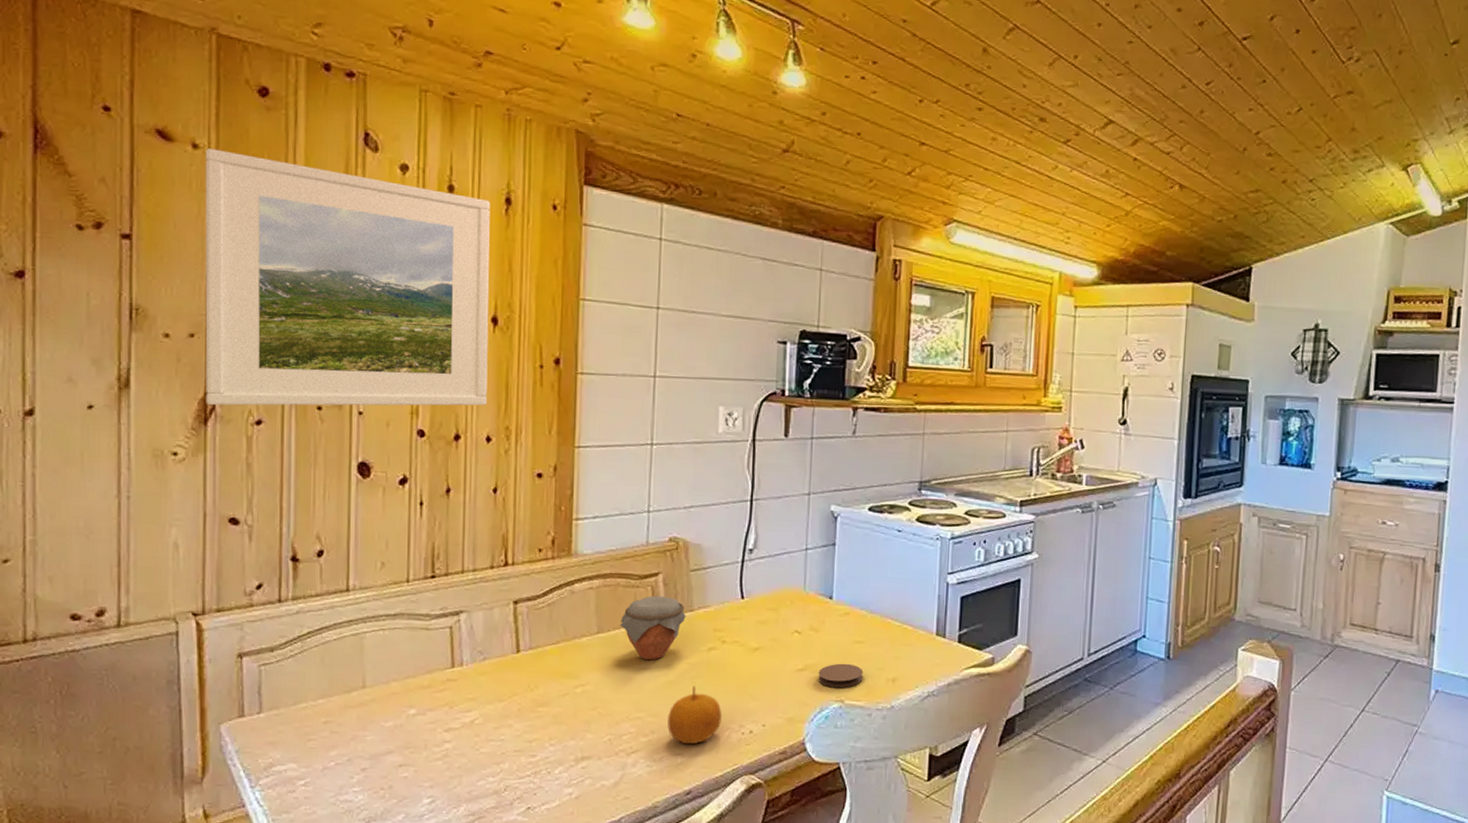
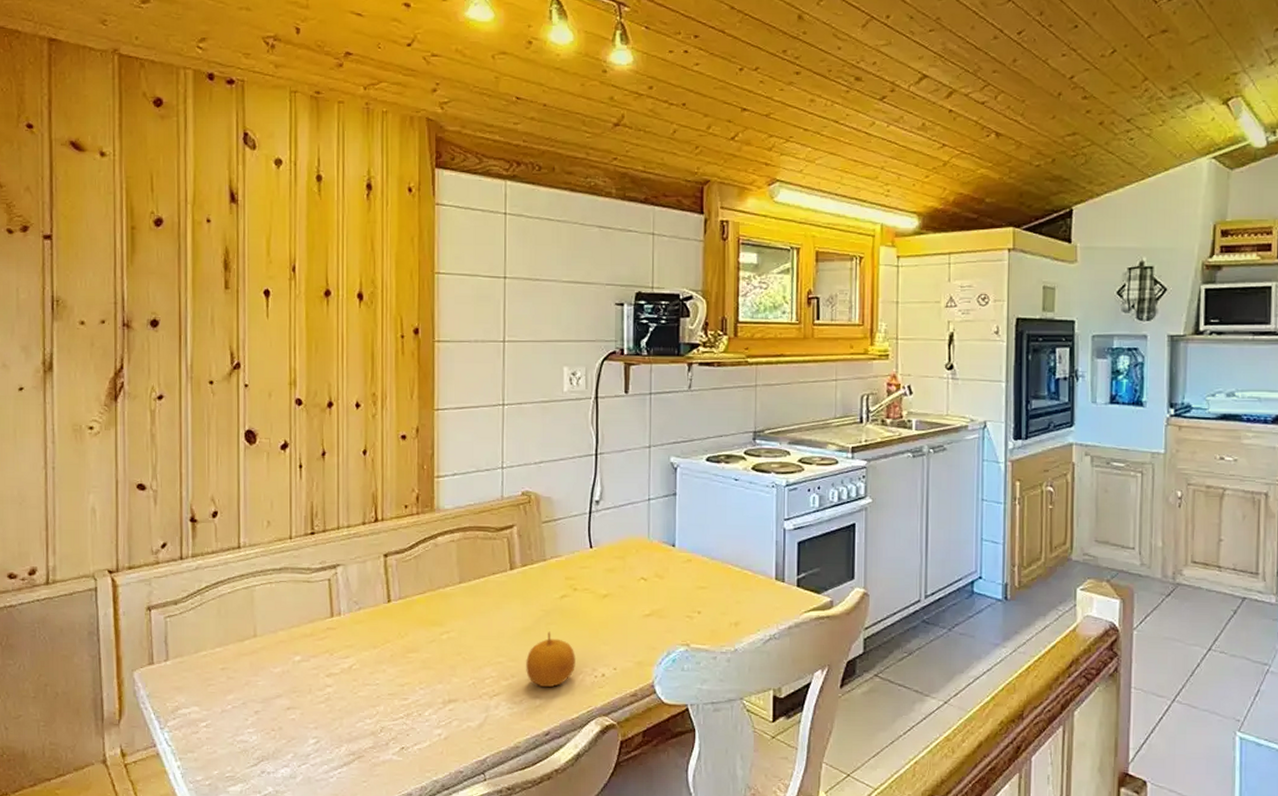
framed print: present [205,148,490,406] -> none [111,155,355,384]
jar: present [620,595,686,661] -> none [479,547,540,608]
coaster: present [818,663,864,688] -> none [664,608,707,632]

